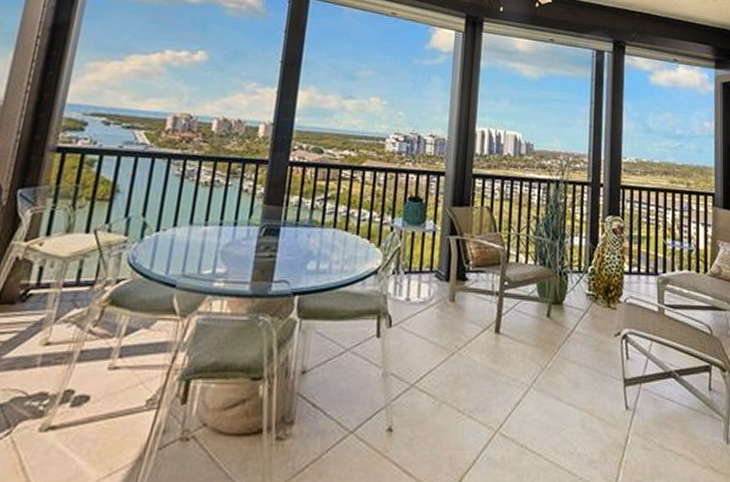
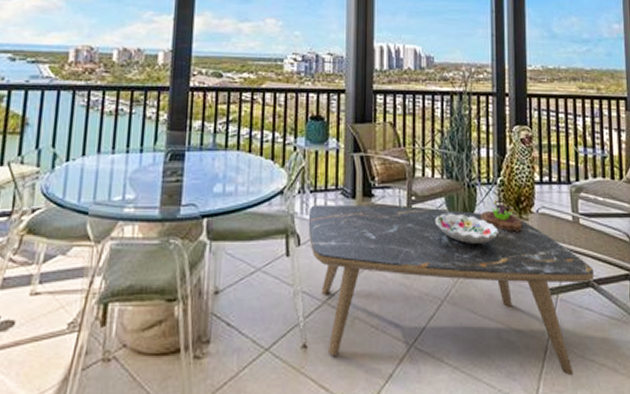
coffee table: none [400,286,676,466] -> present [308,205,594,376]
decorative bowl: none [526,299,588,331] -> present [434,213,499,243]
succulent planter: none [569,288,610,320] -> present [479,200,523,232]

